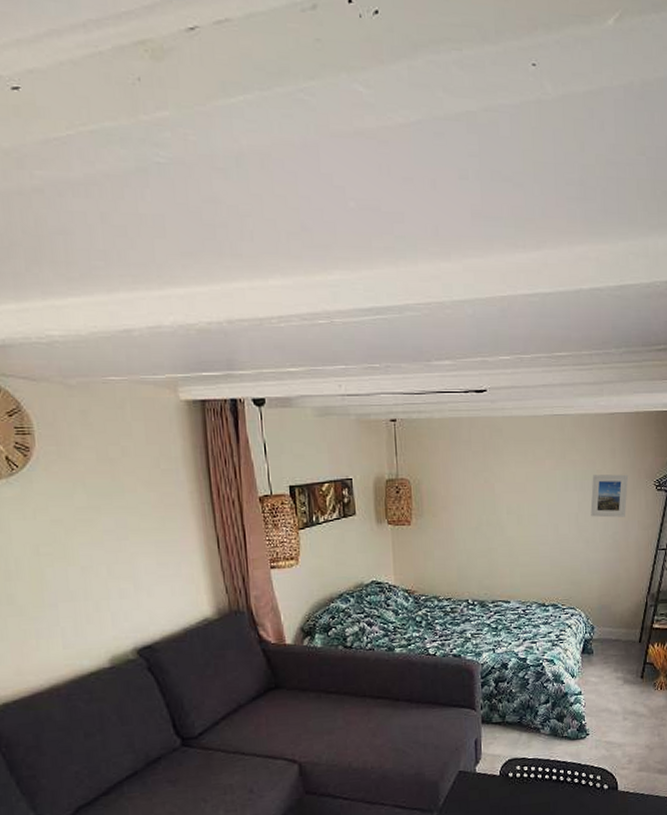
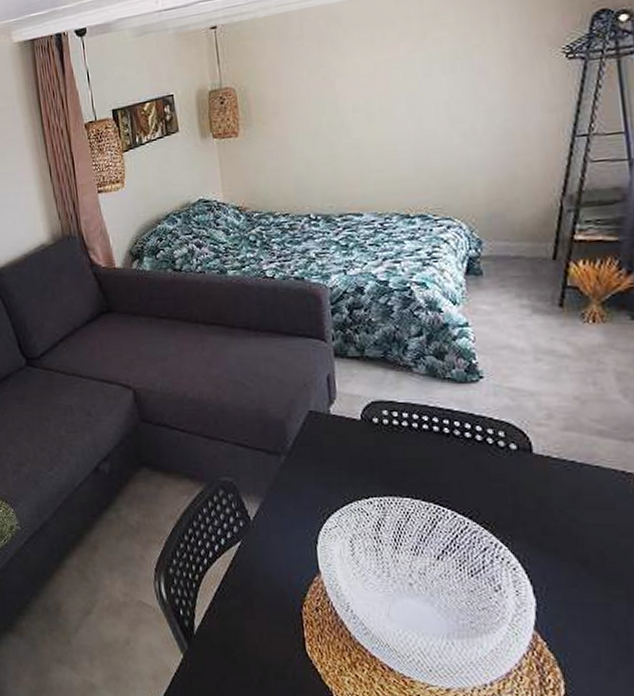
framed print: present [590,474,629,518] -> none [466,44,522,104]

